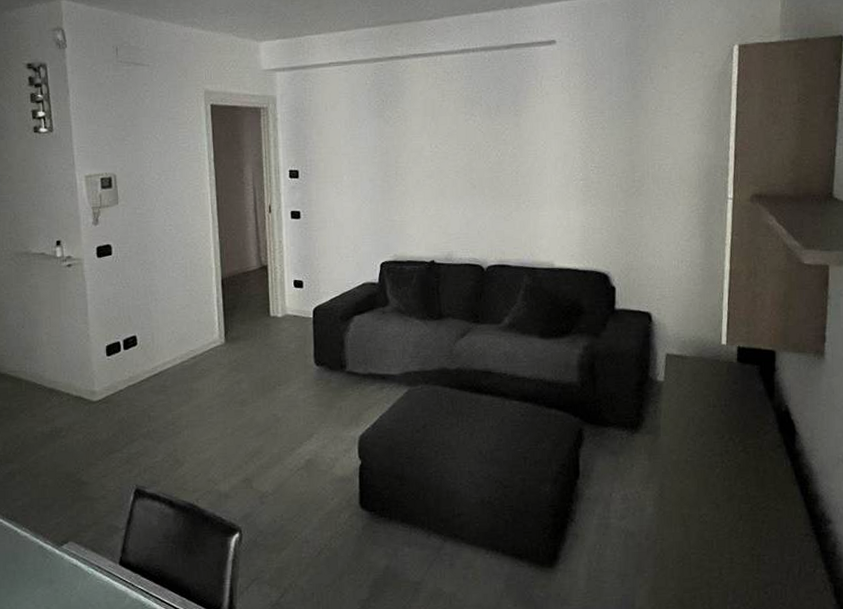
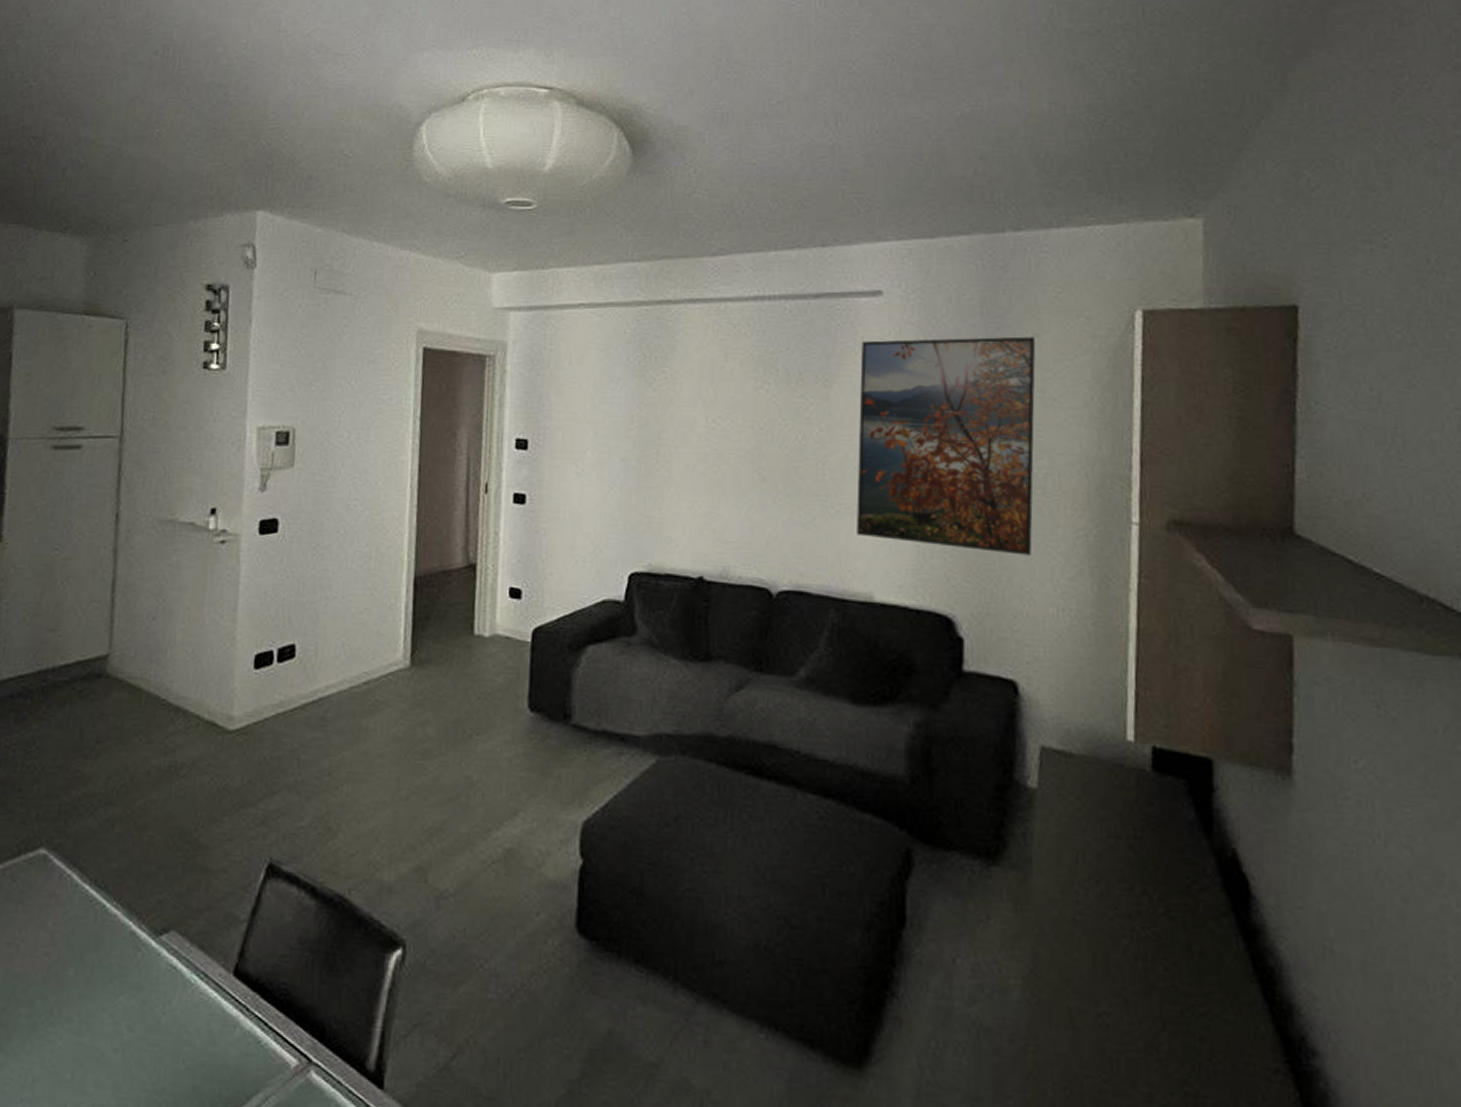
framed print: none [541,69,665,227] -> present [857,336,1036,556]

